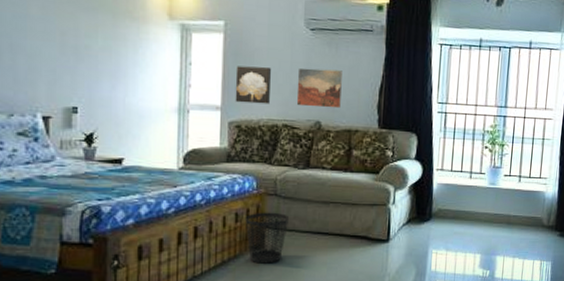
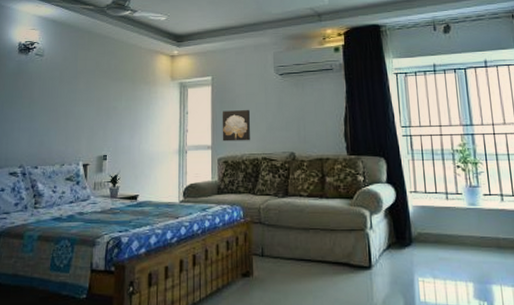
wastebasket: present [245,212,289,264] -> none [235,239,273,291]
wall art: present [296,68,342,109] -> none [271,106,311,140]

